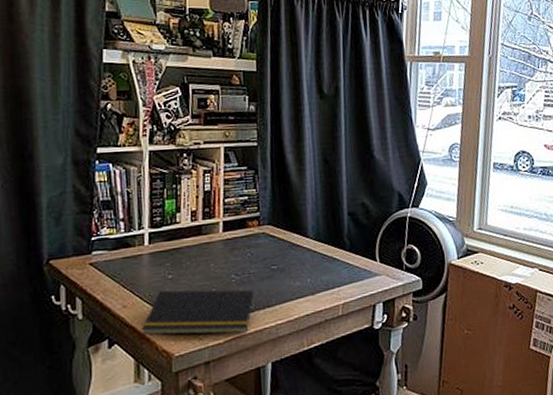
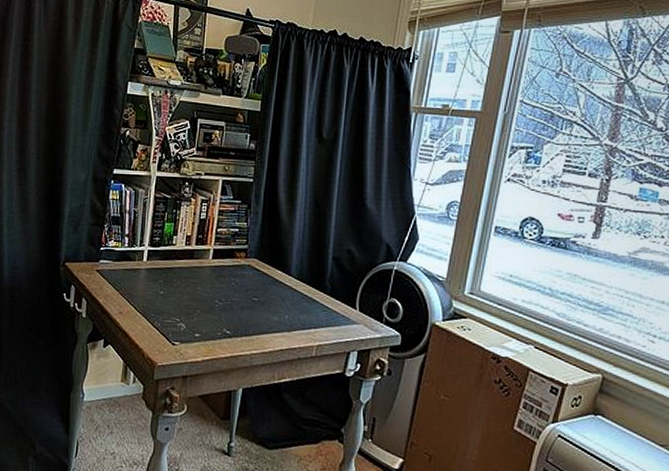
notepad: present [142,289,254,336] -> none [133,304,234,356]

